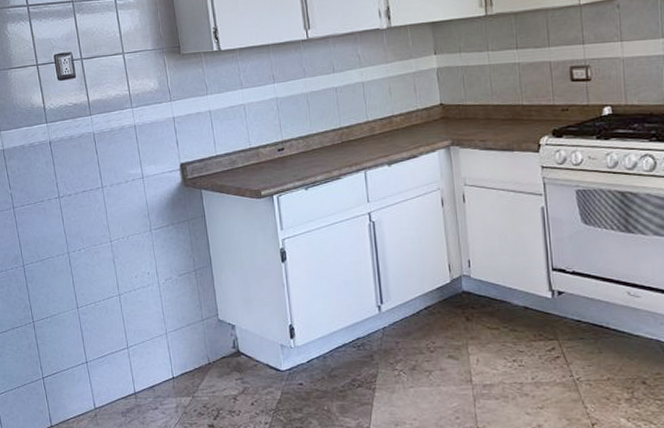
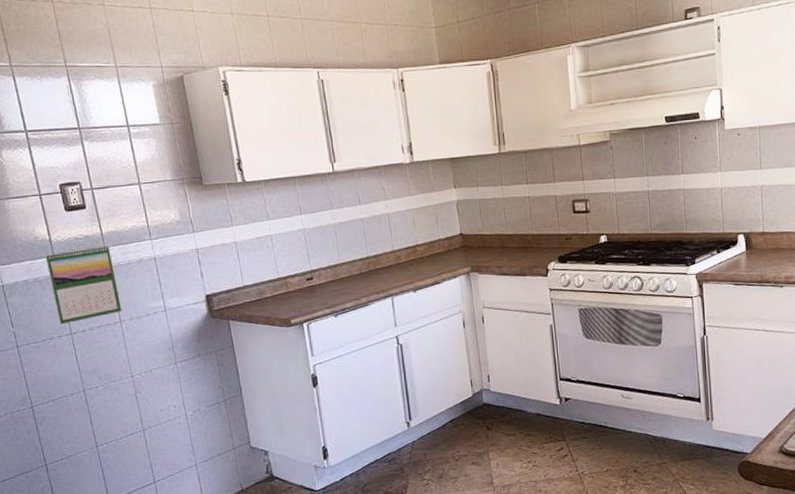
calendar: none [39,112,104,188] -> present [45,244,122,325]

